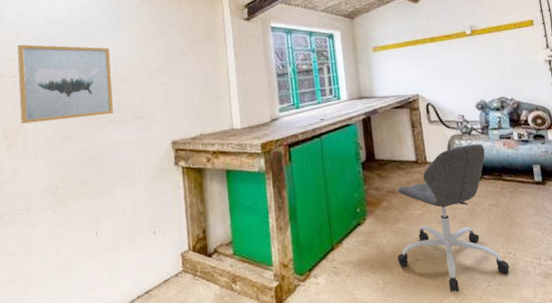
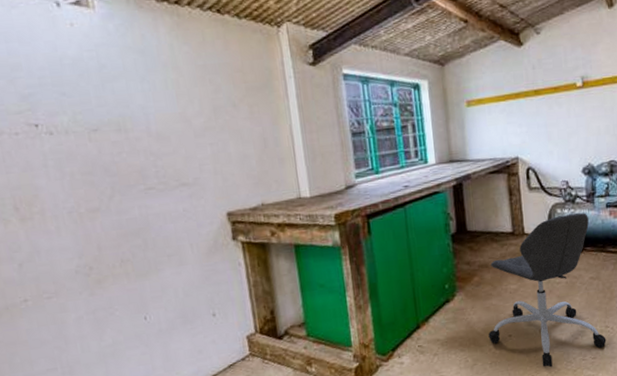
wall art: present [17,44,113,124] -> none [14,92,151,193]

